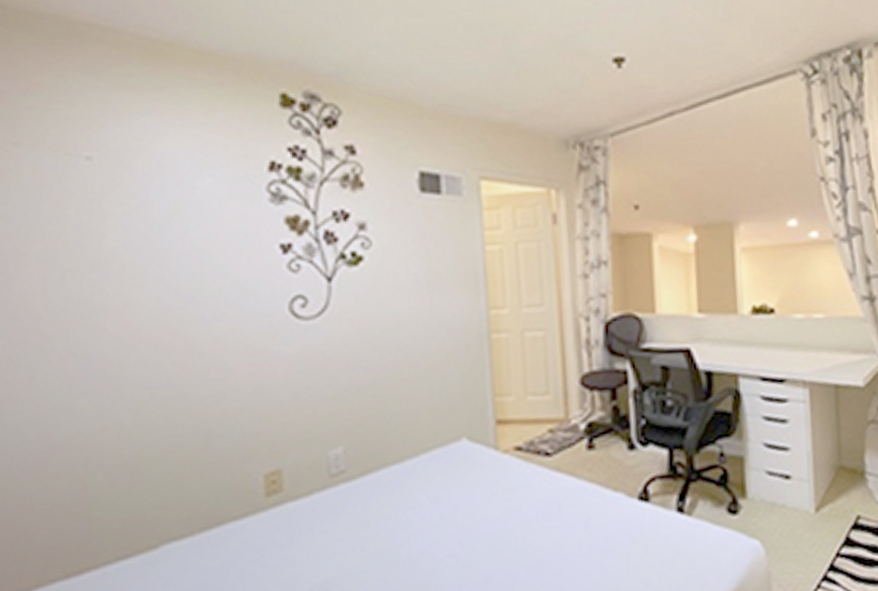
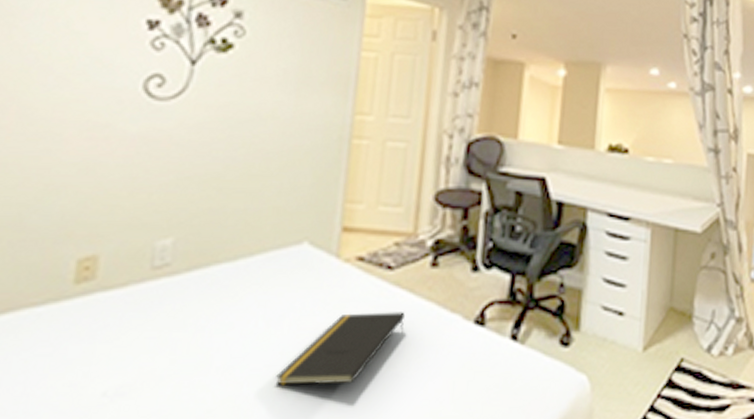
notepad: none [459,495,570,573] -> present [275,312,405,386]

